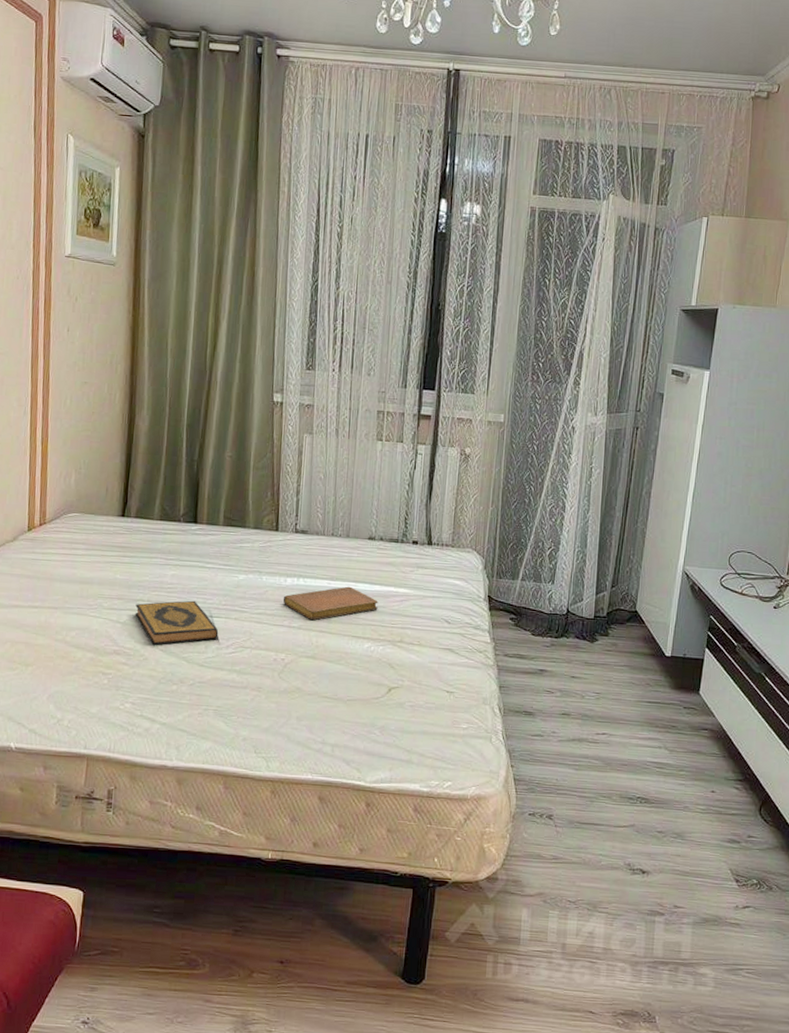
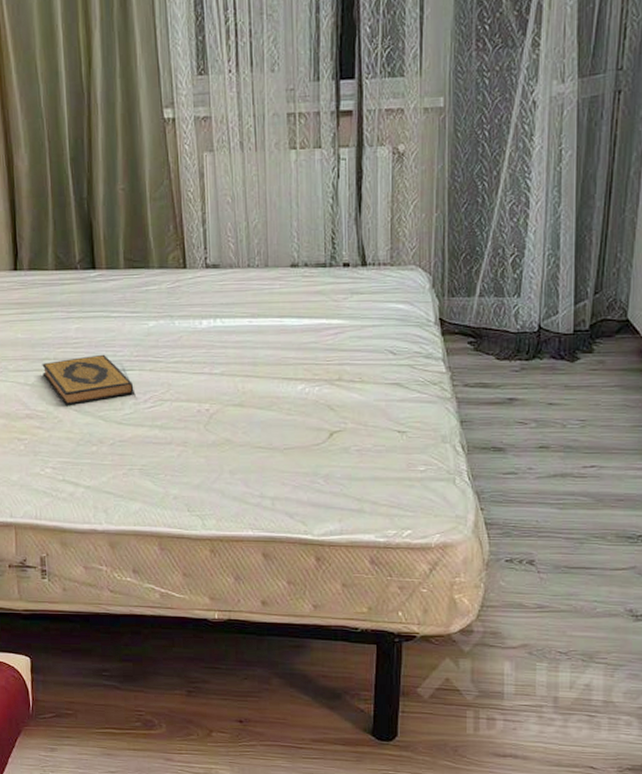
notebook: present [283,586,378,620] -> none [200,323,309,364]

